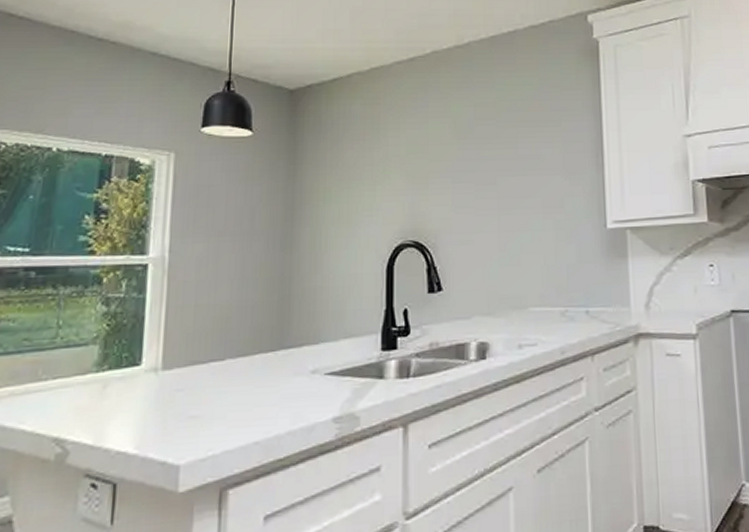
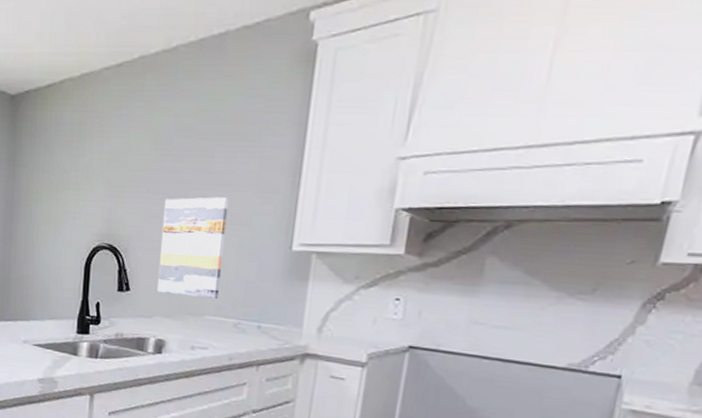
wall art: none [472,181,542,289] -> present [156,197,230,298]

